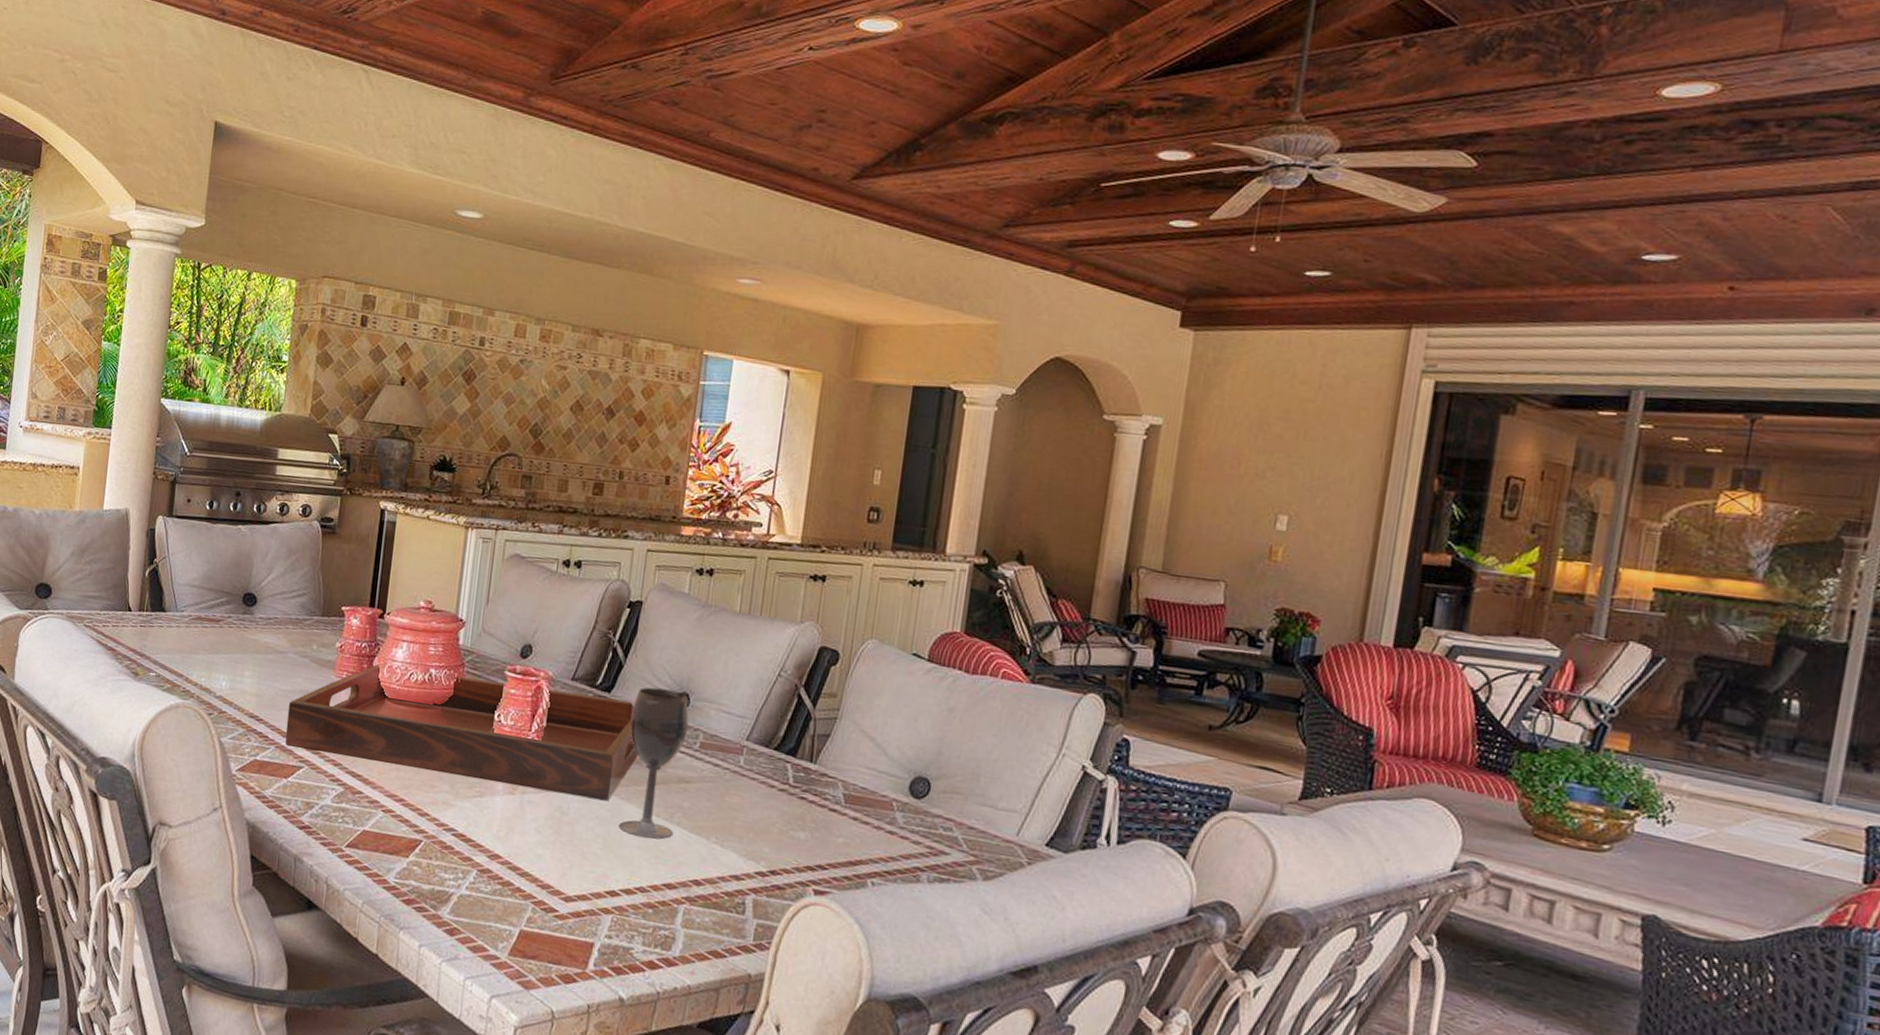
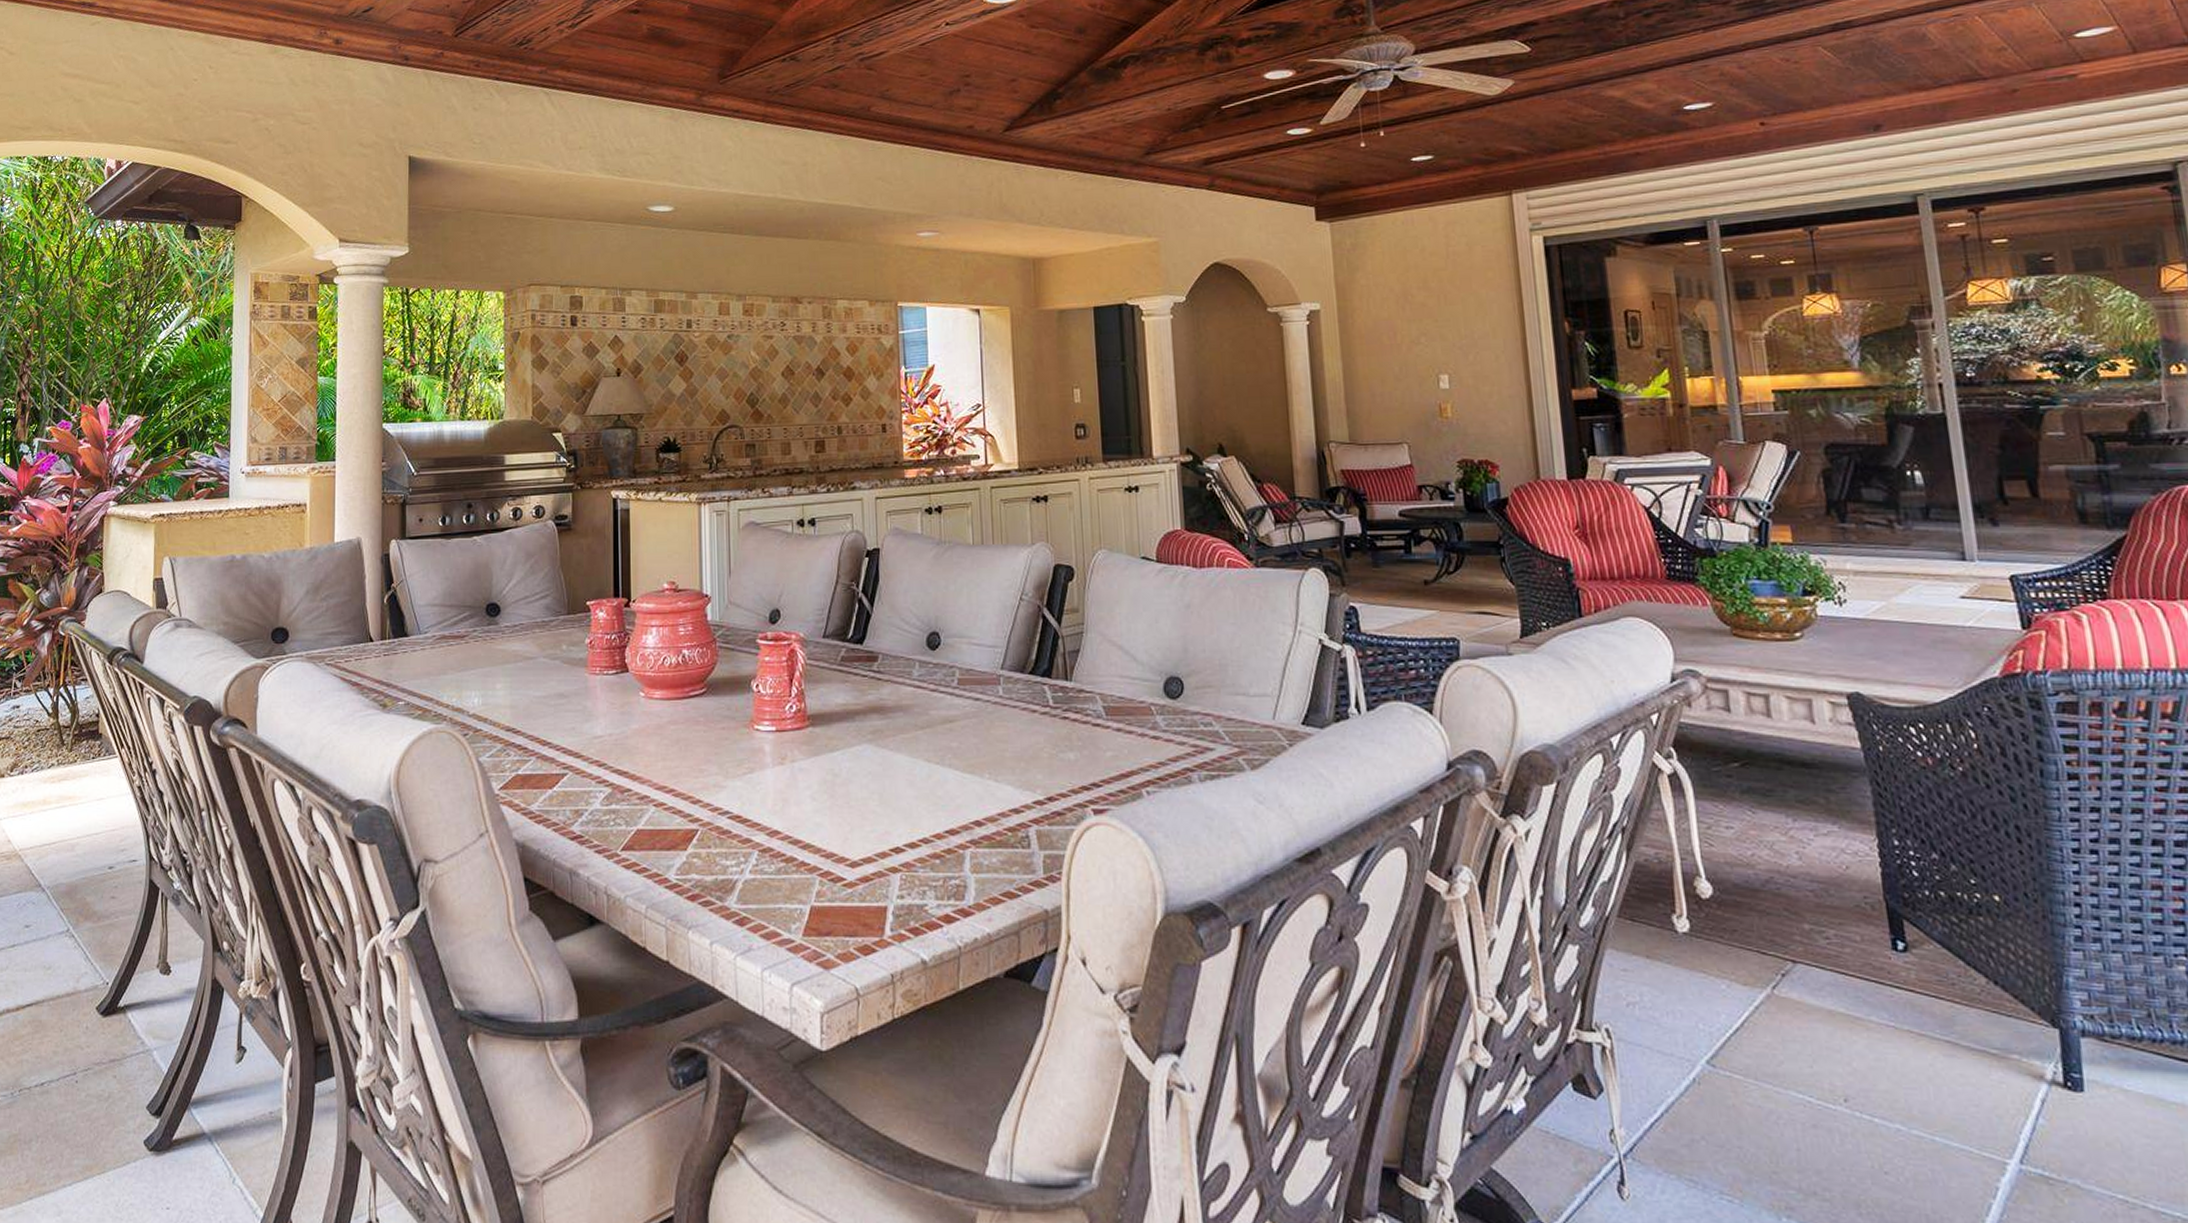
serving tray: present [285,664,638,801] -> none [545,649,900,755]
wine glass: present [619,687,689,840] -> none [885,631,946,787]

